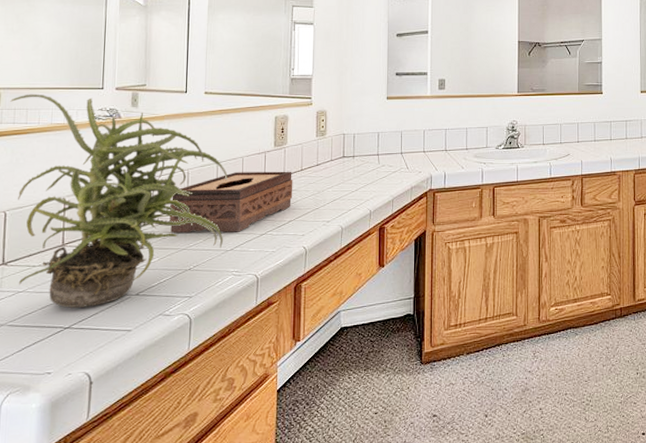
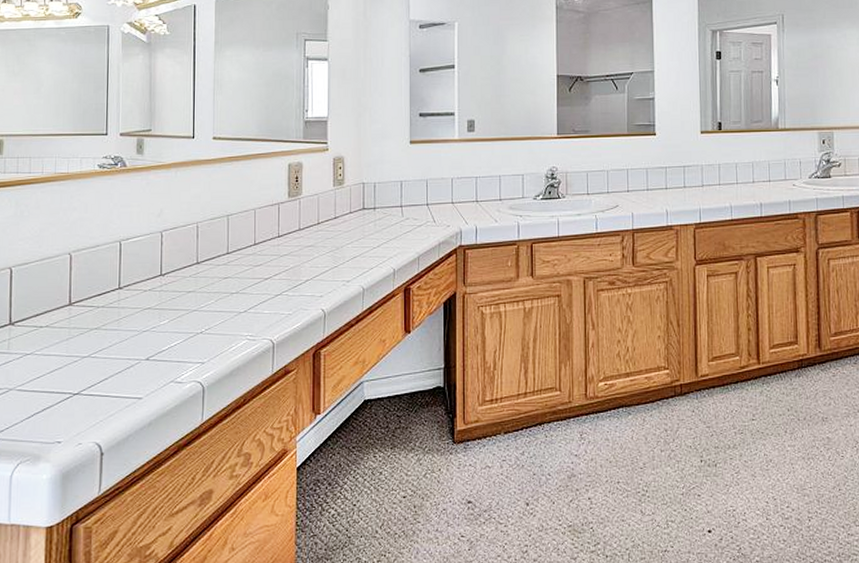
potted plant: present [10,93,228,308] -> none [13,140,239,372]
tissue box: present [169,171,293,233] -> none [179,224,310,293]

